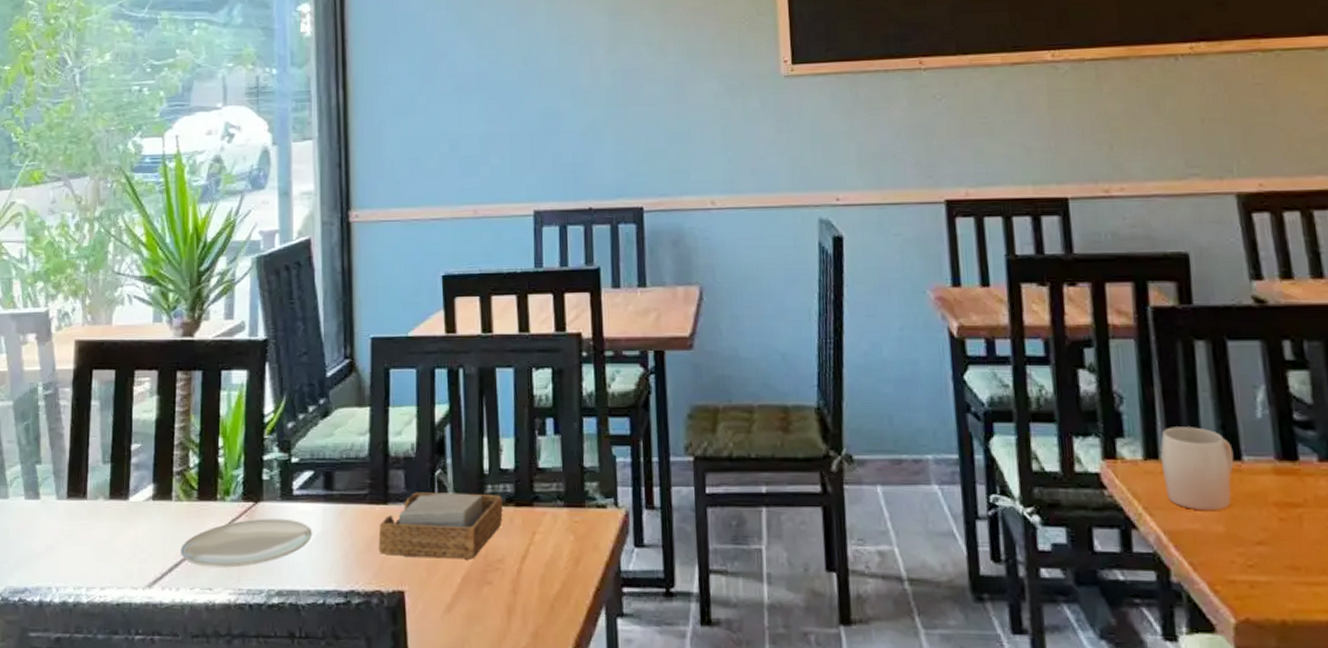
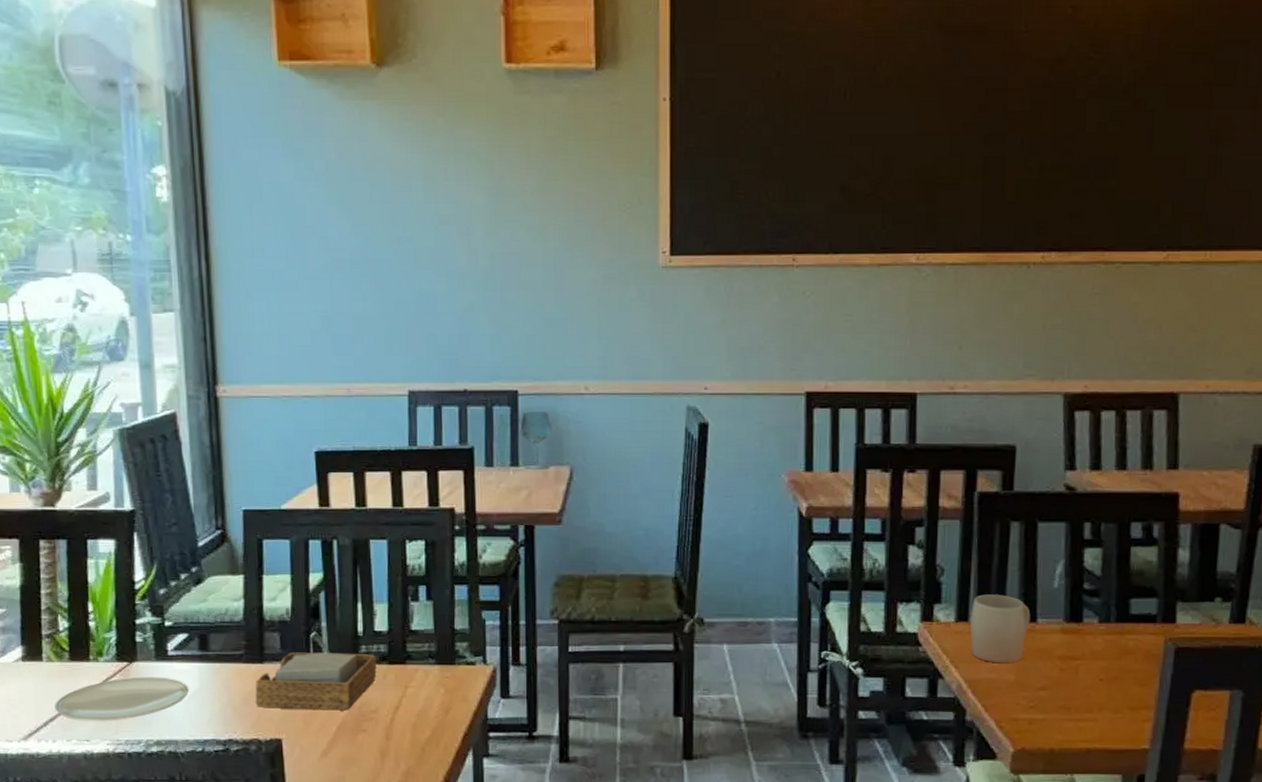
wine glass: none [646,228,679,291] -> present [520,412,552,471]

